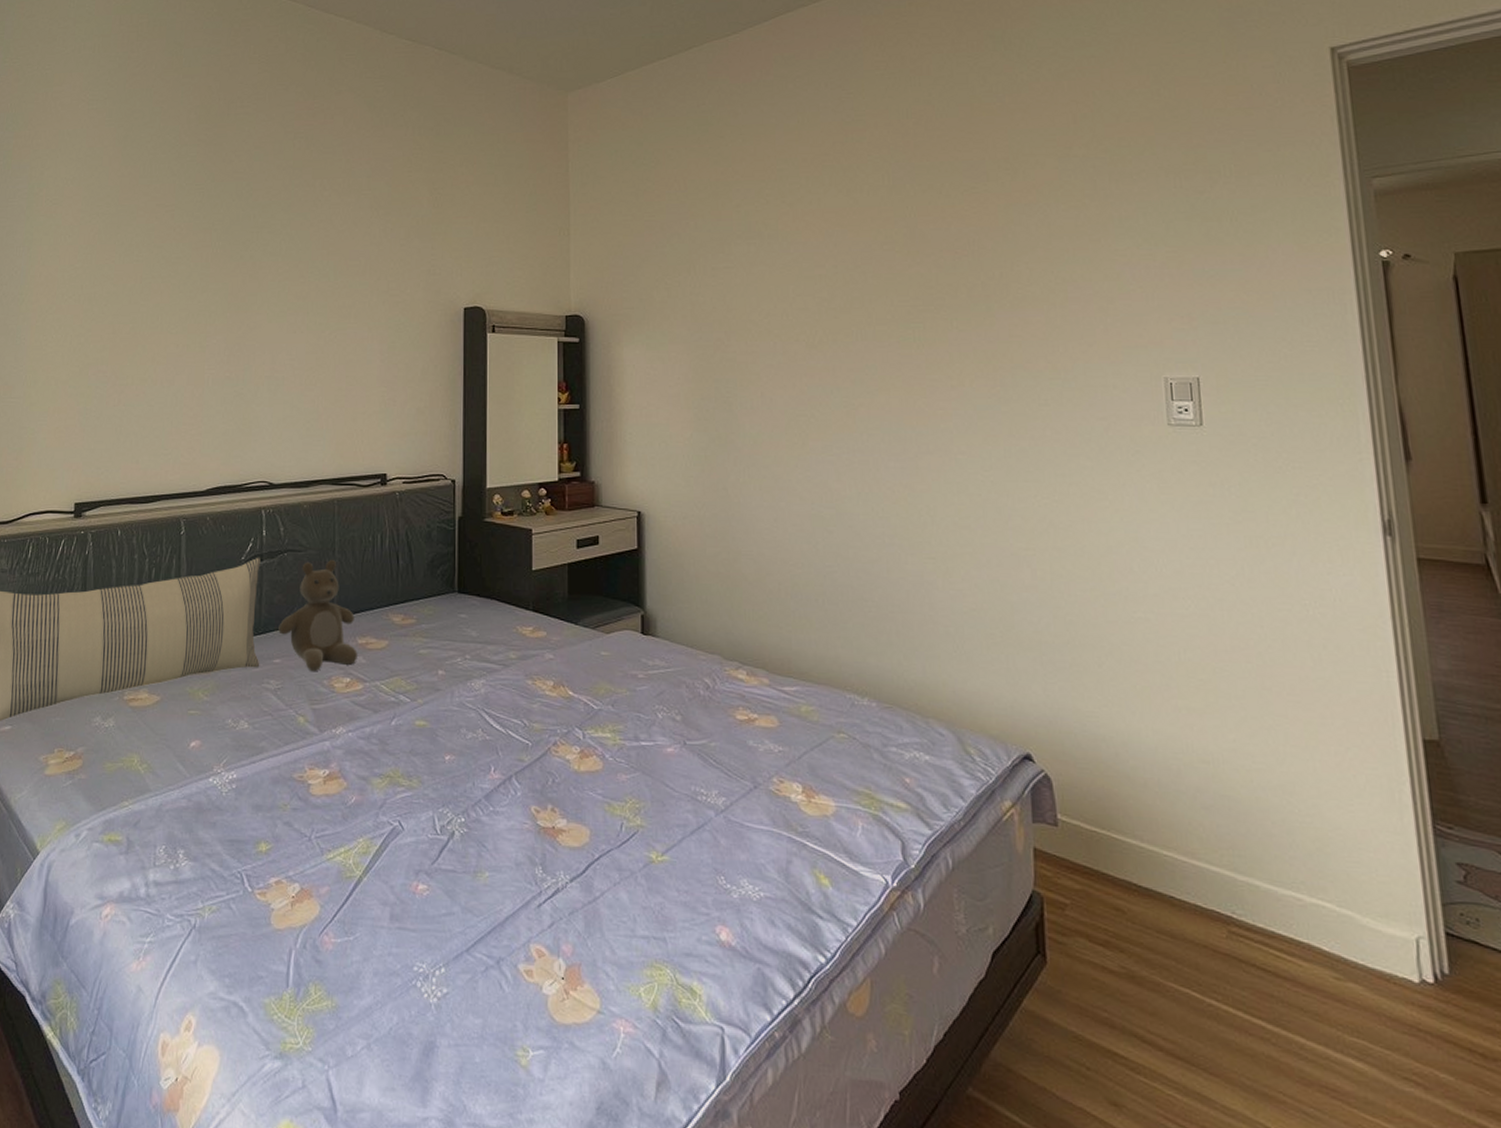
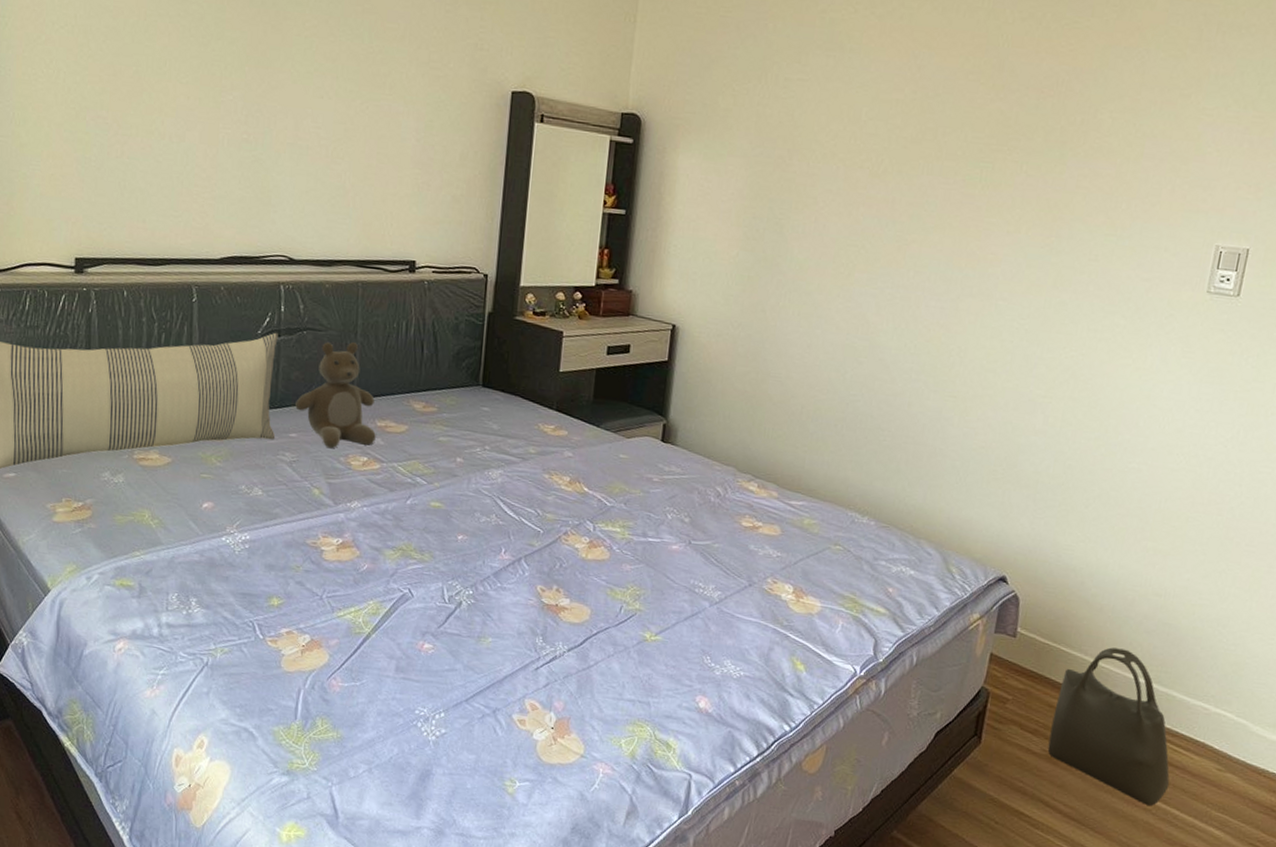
handbag: none [1122,830,1284,1034] -> present [1048,647,1170,807]

